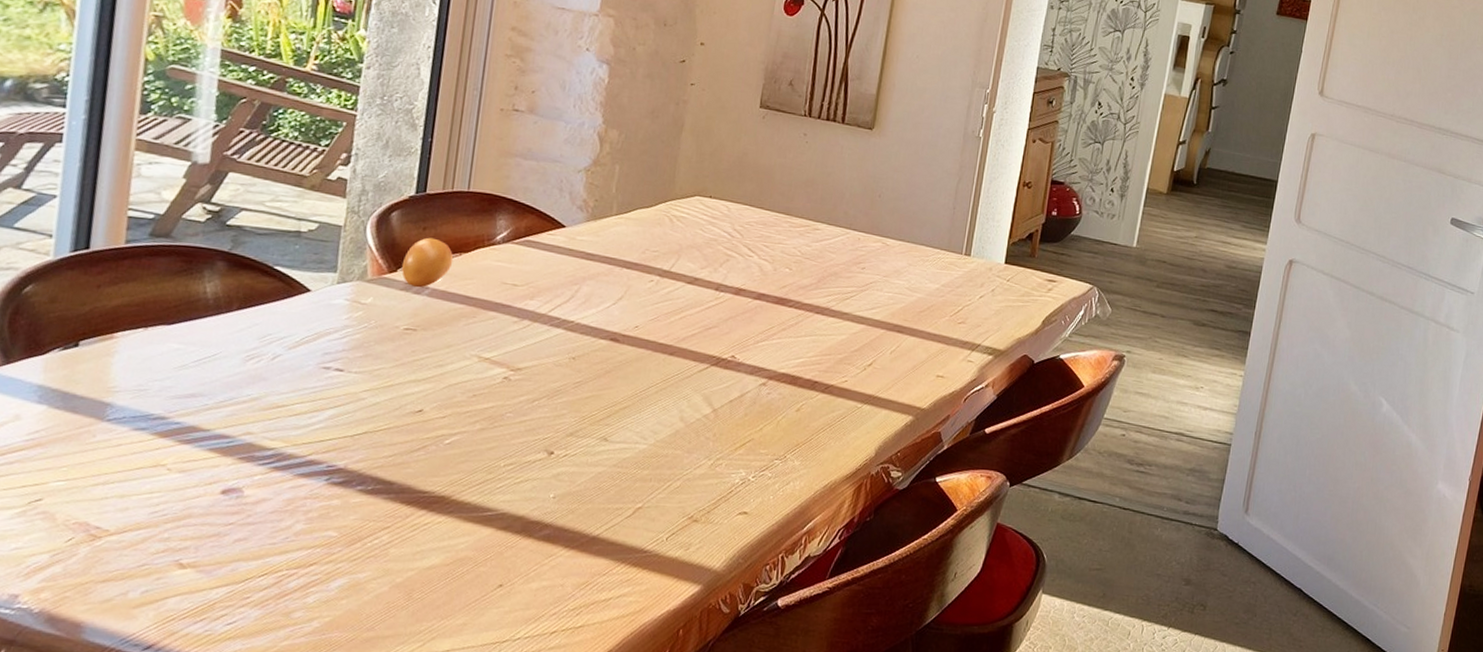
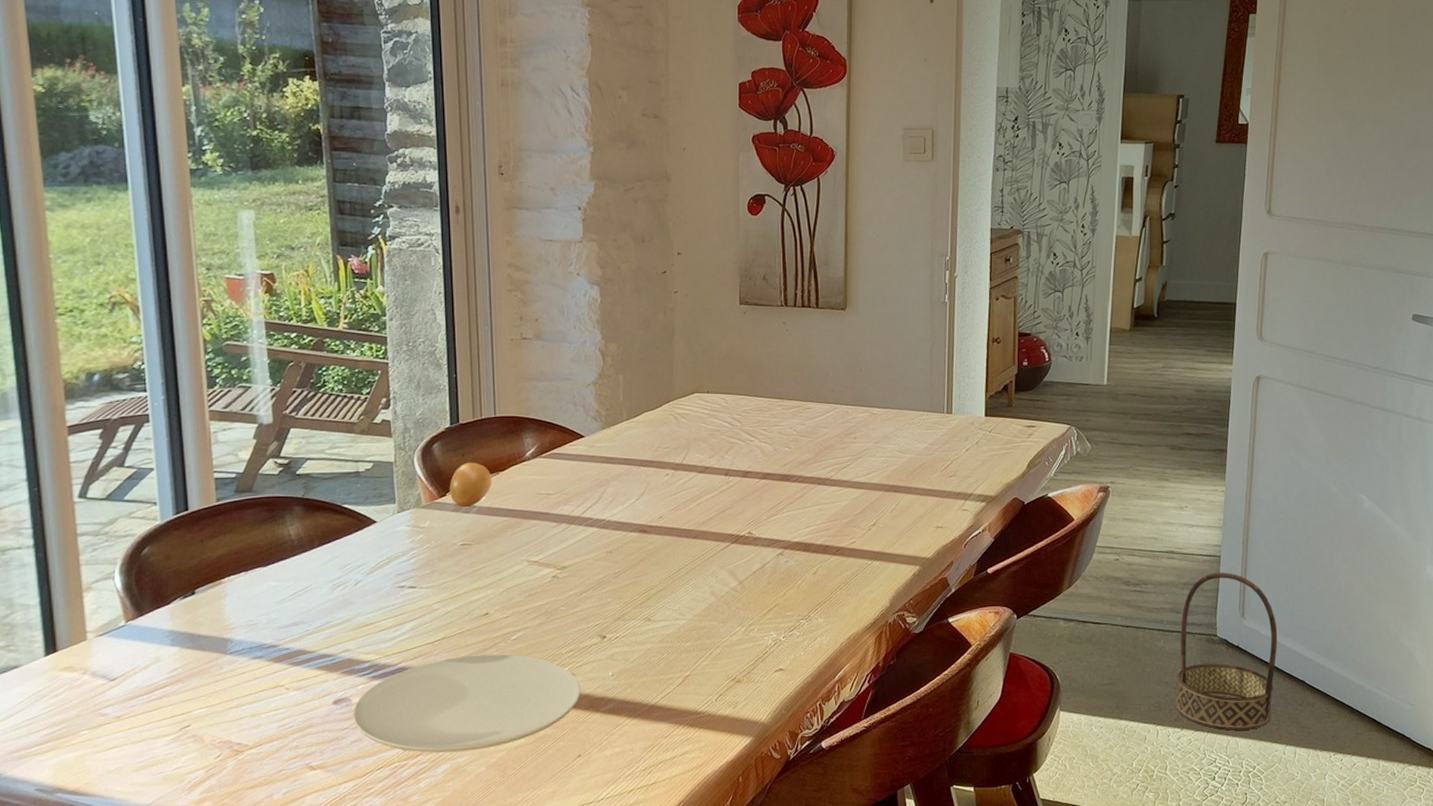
plate: none [241,456,516,567] -> present [353,654,581,753]
basket: none [1165,461,1280,636] -> present [1175,572,1278,731]

